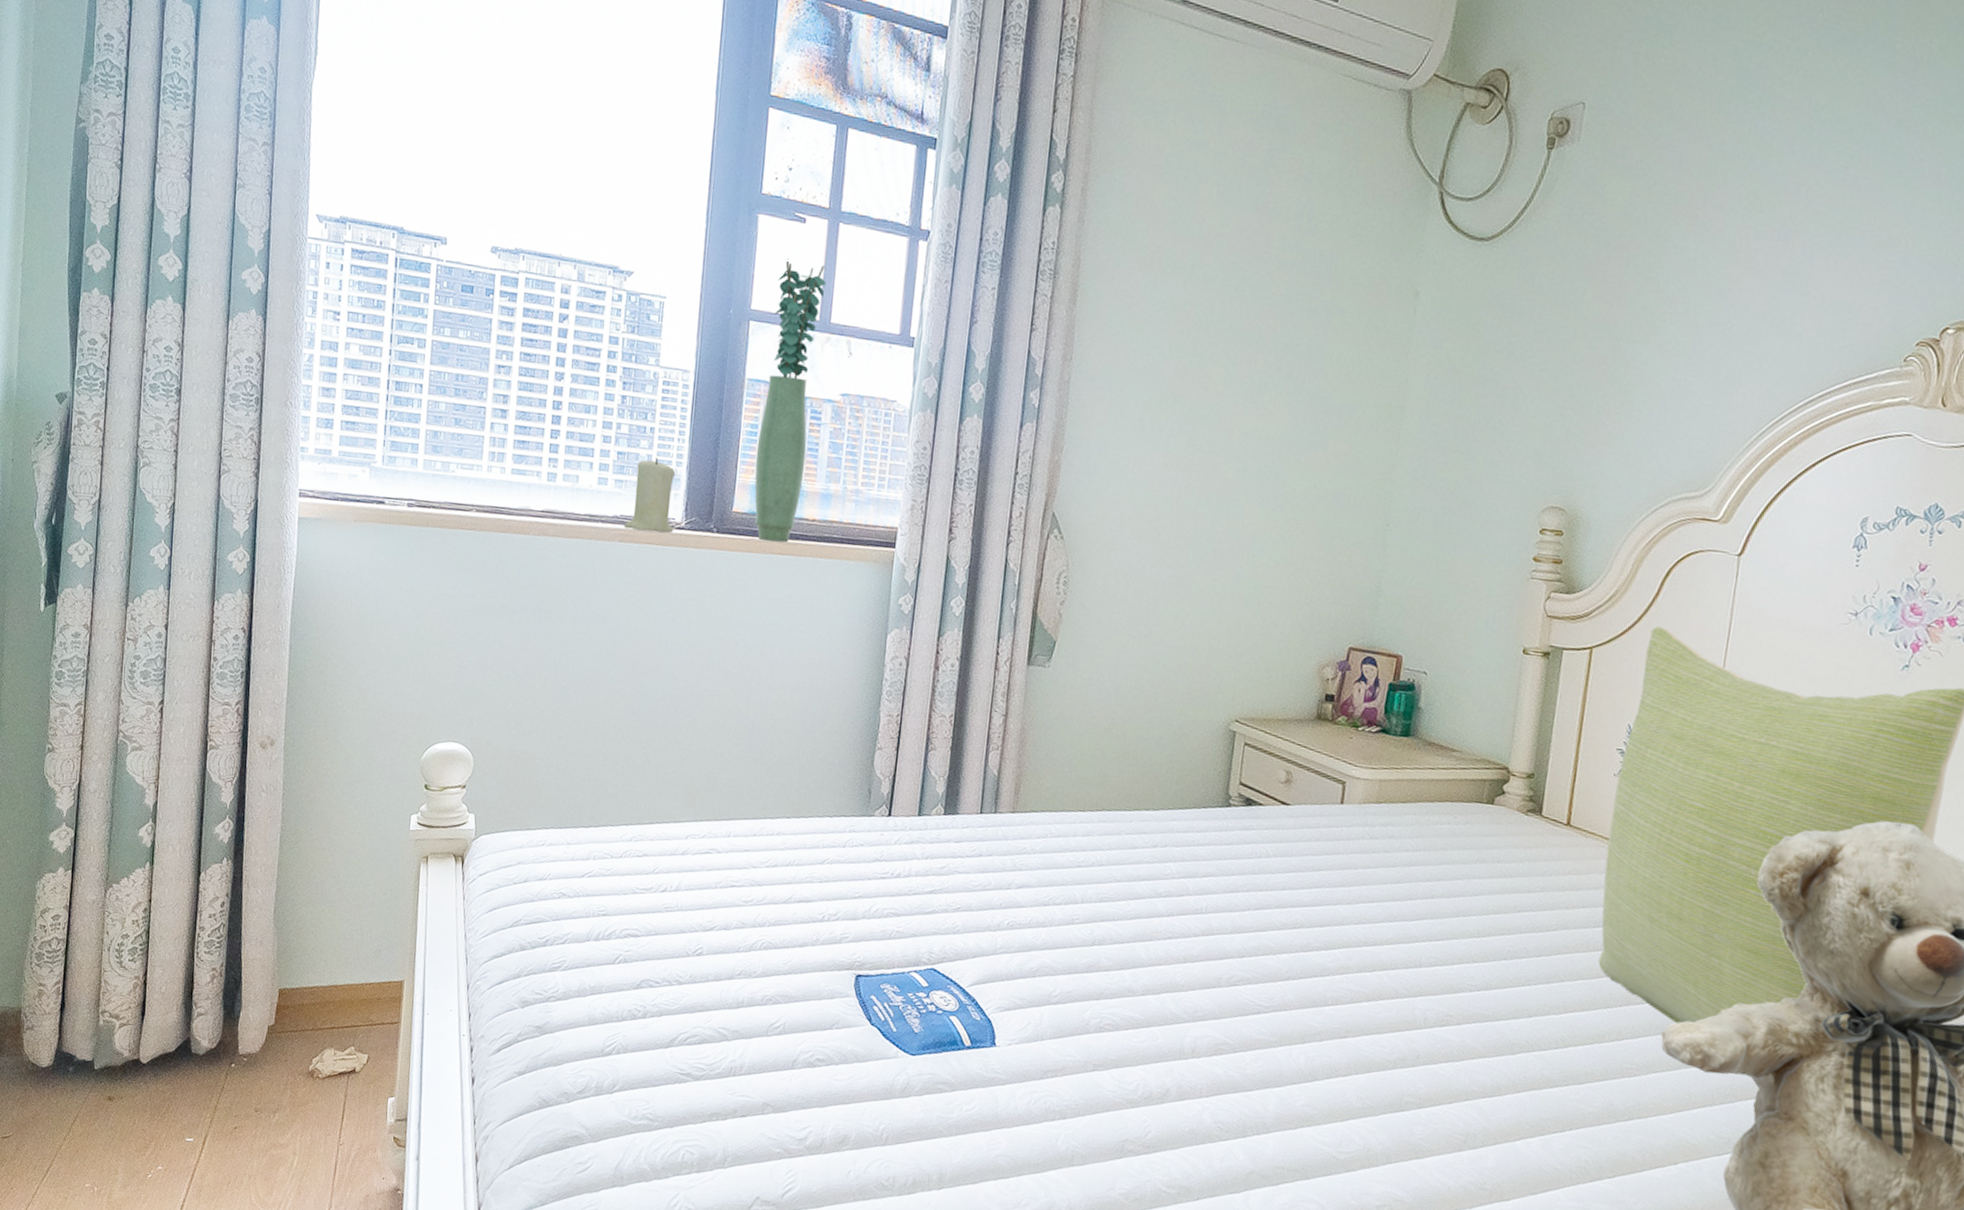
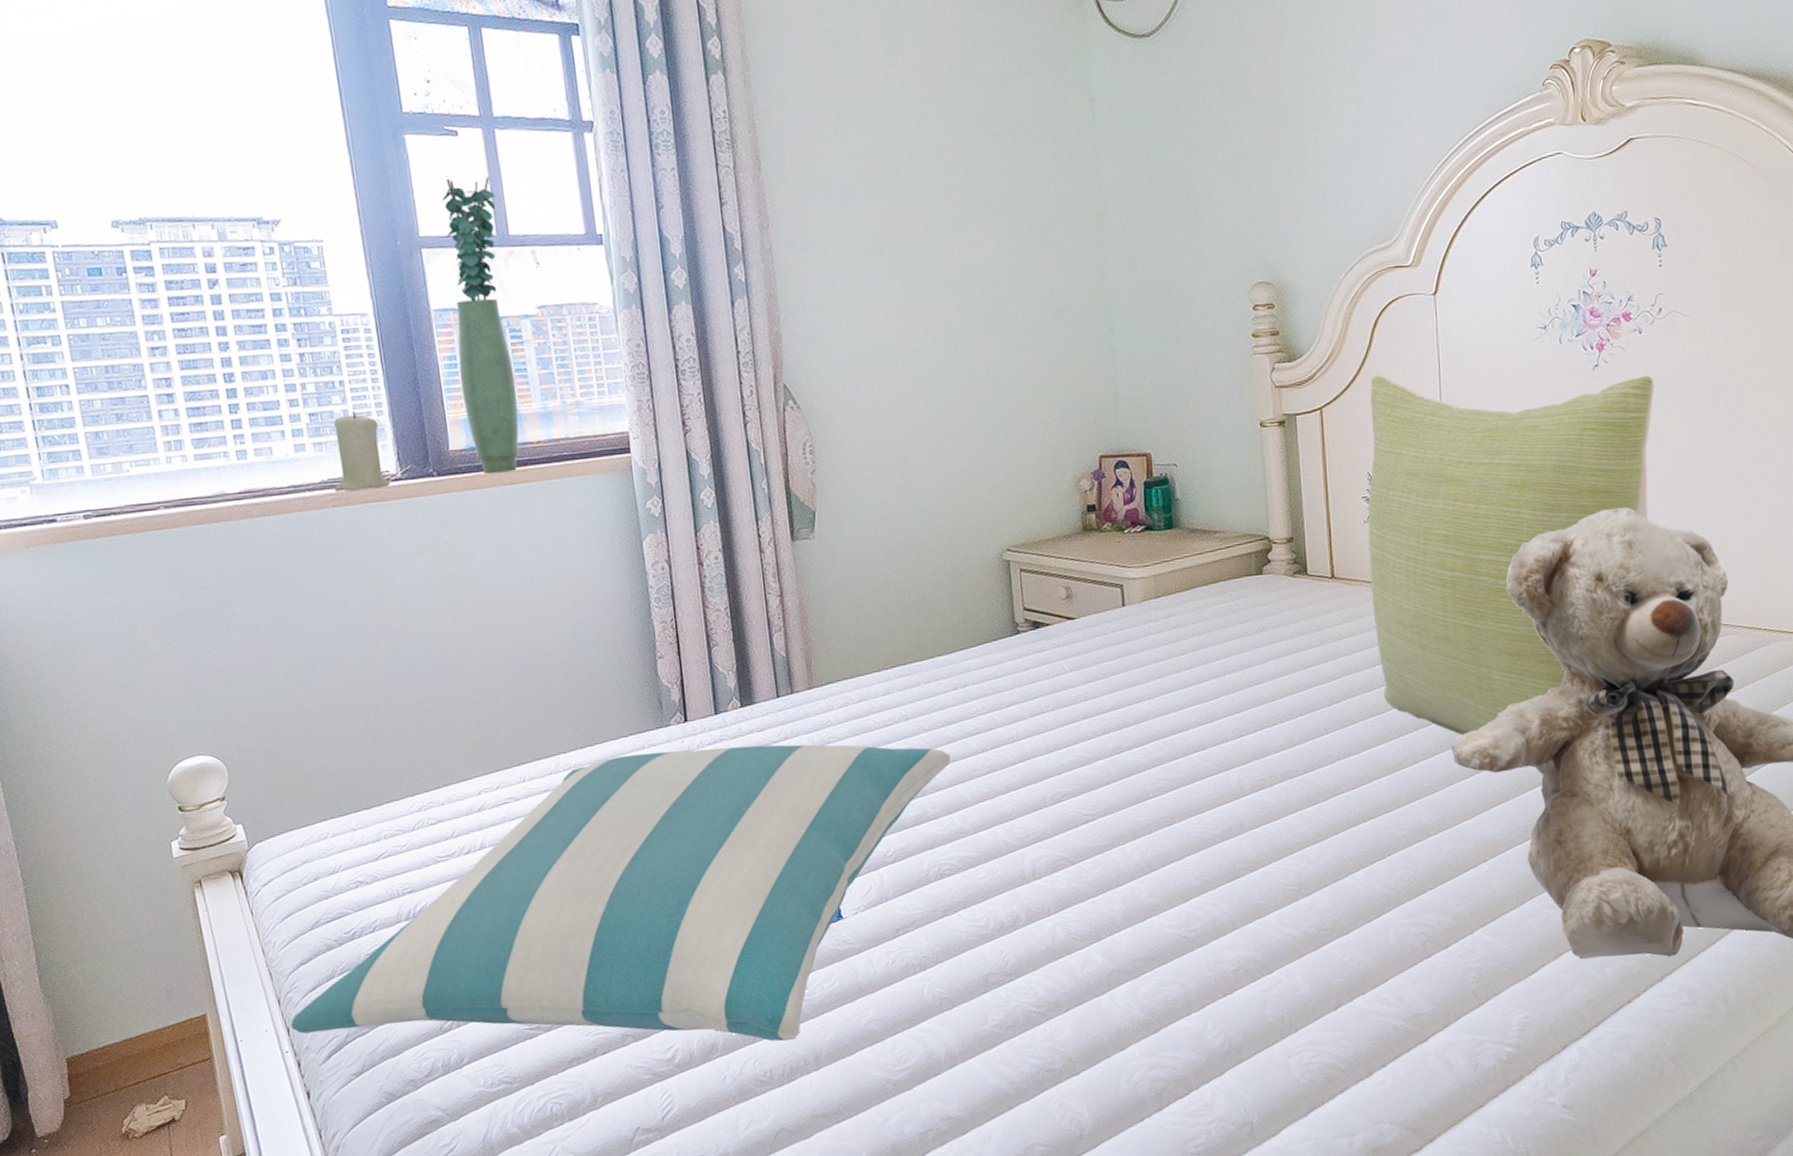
pillow: none [473,833,1136,1153] -> present [291,744,951,1042]

